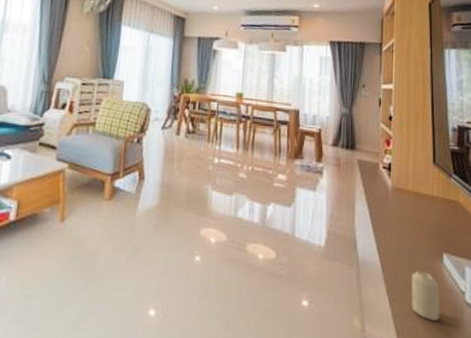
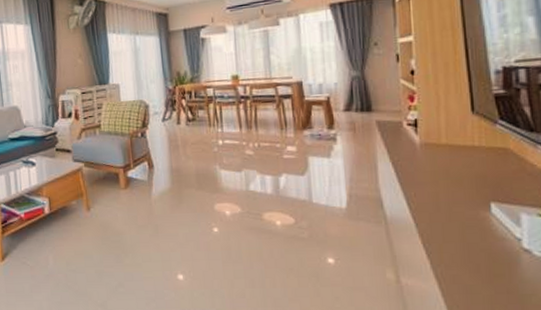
candle: present [412,270,439,321] -> none [452,222,490,269]

